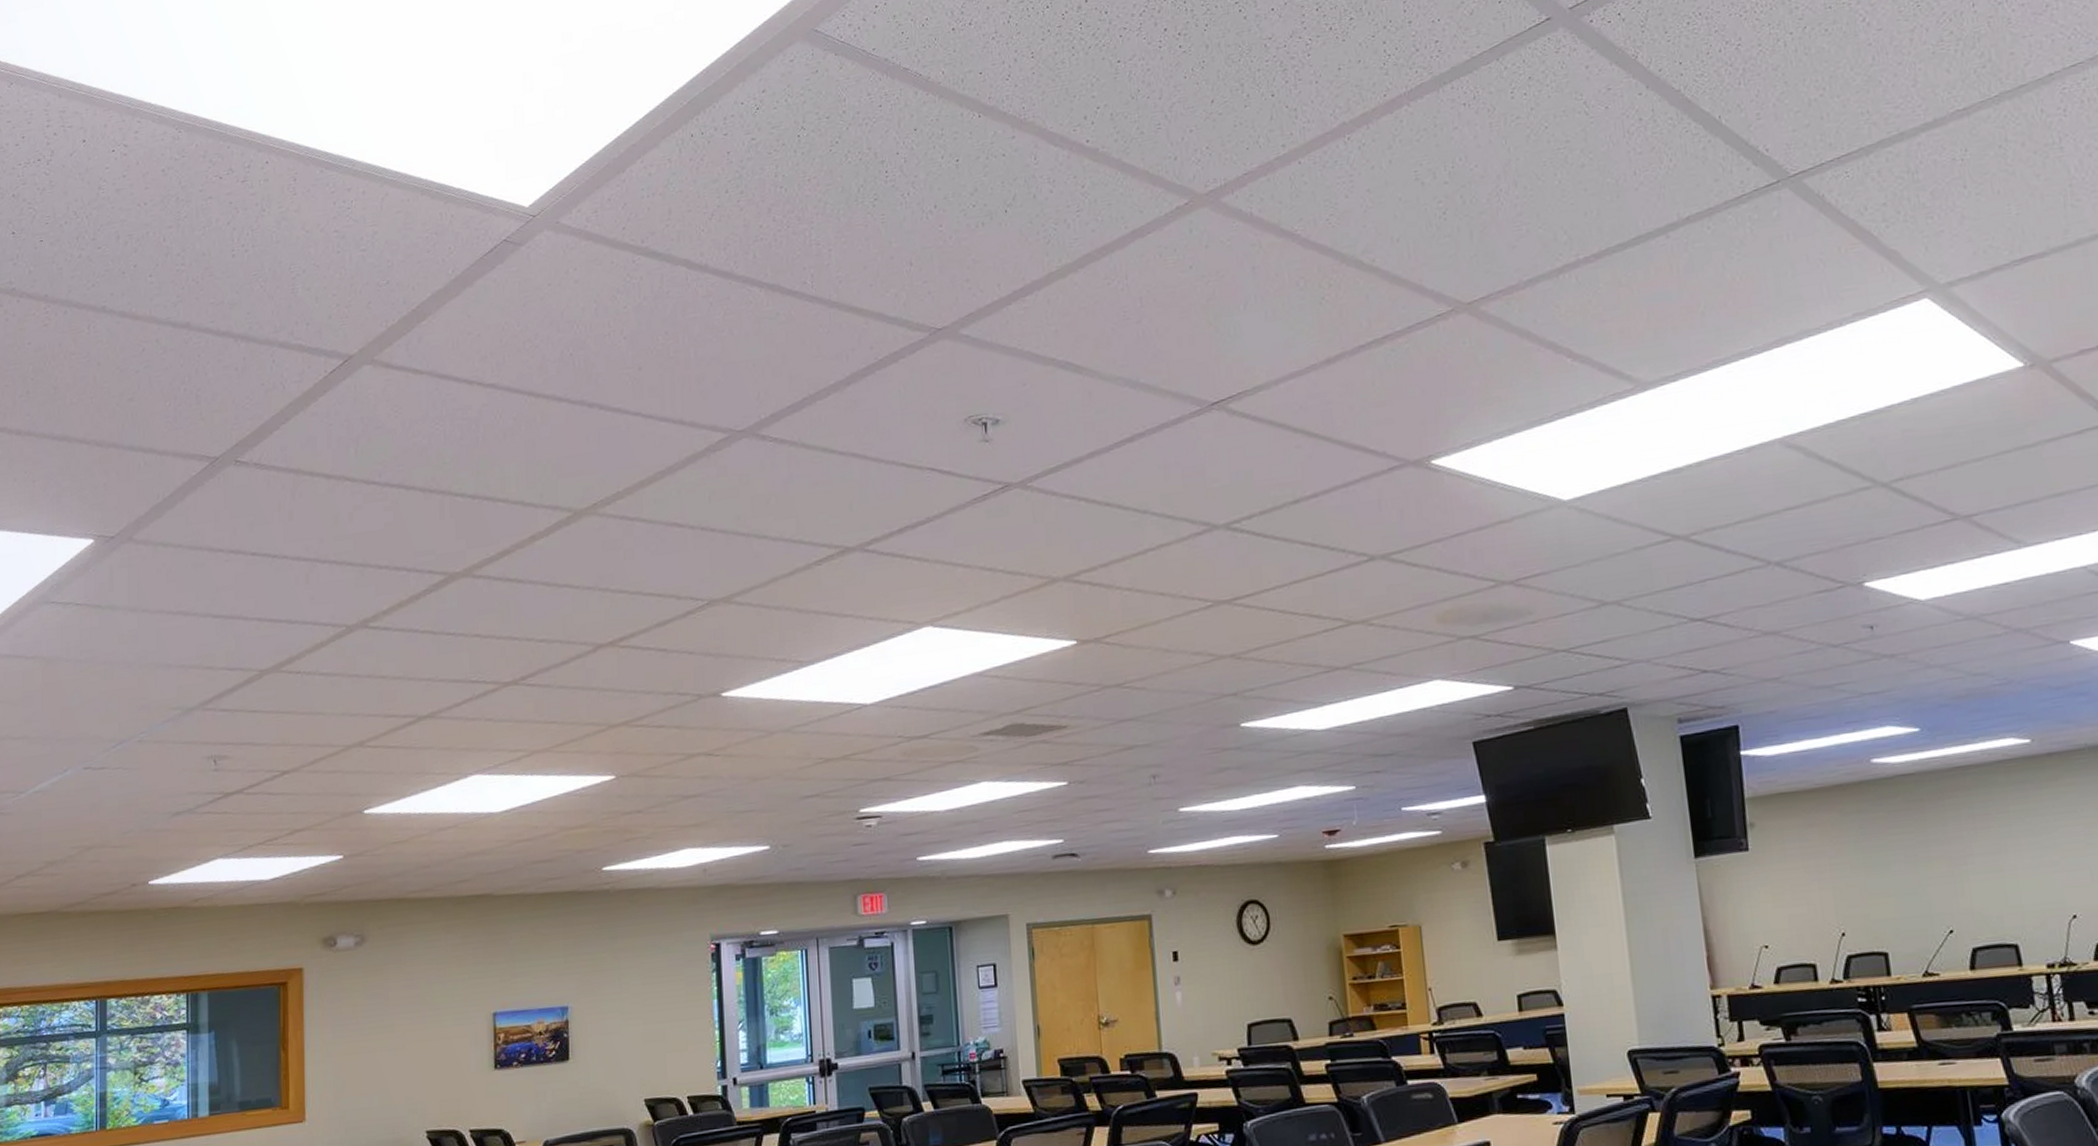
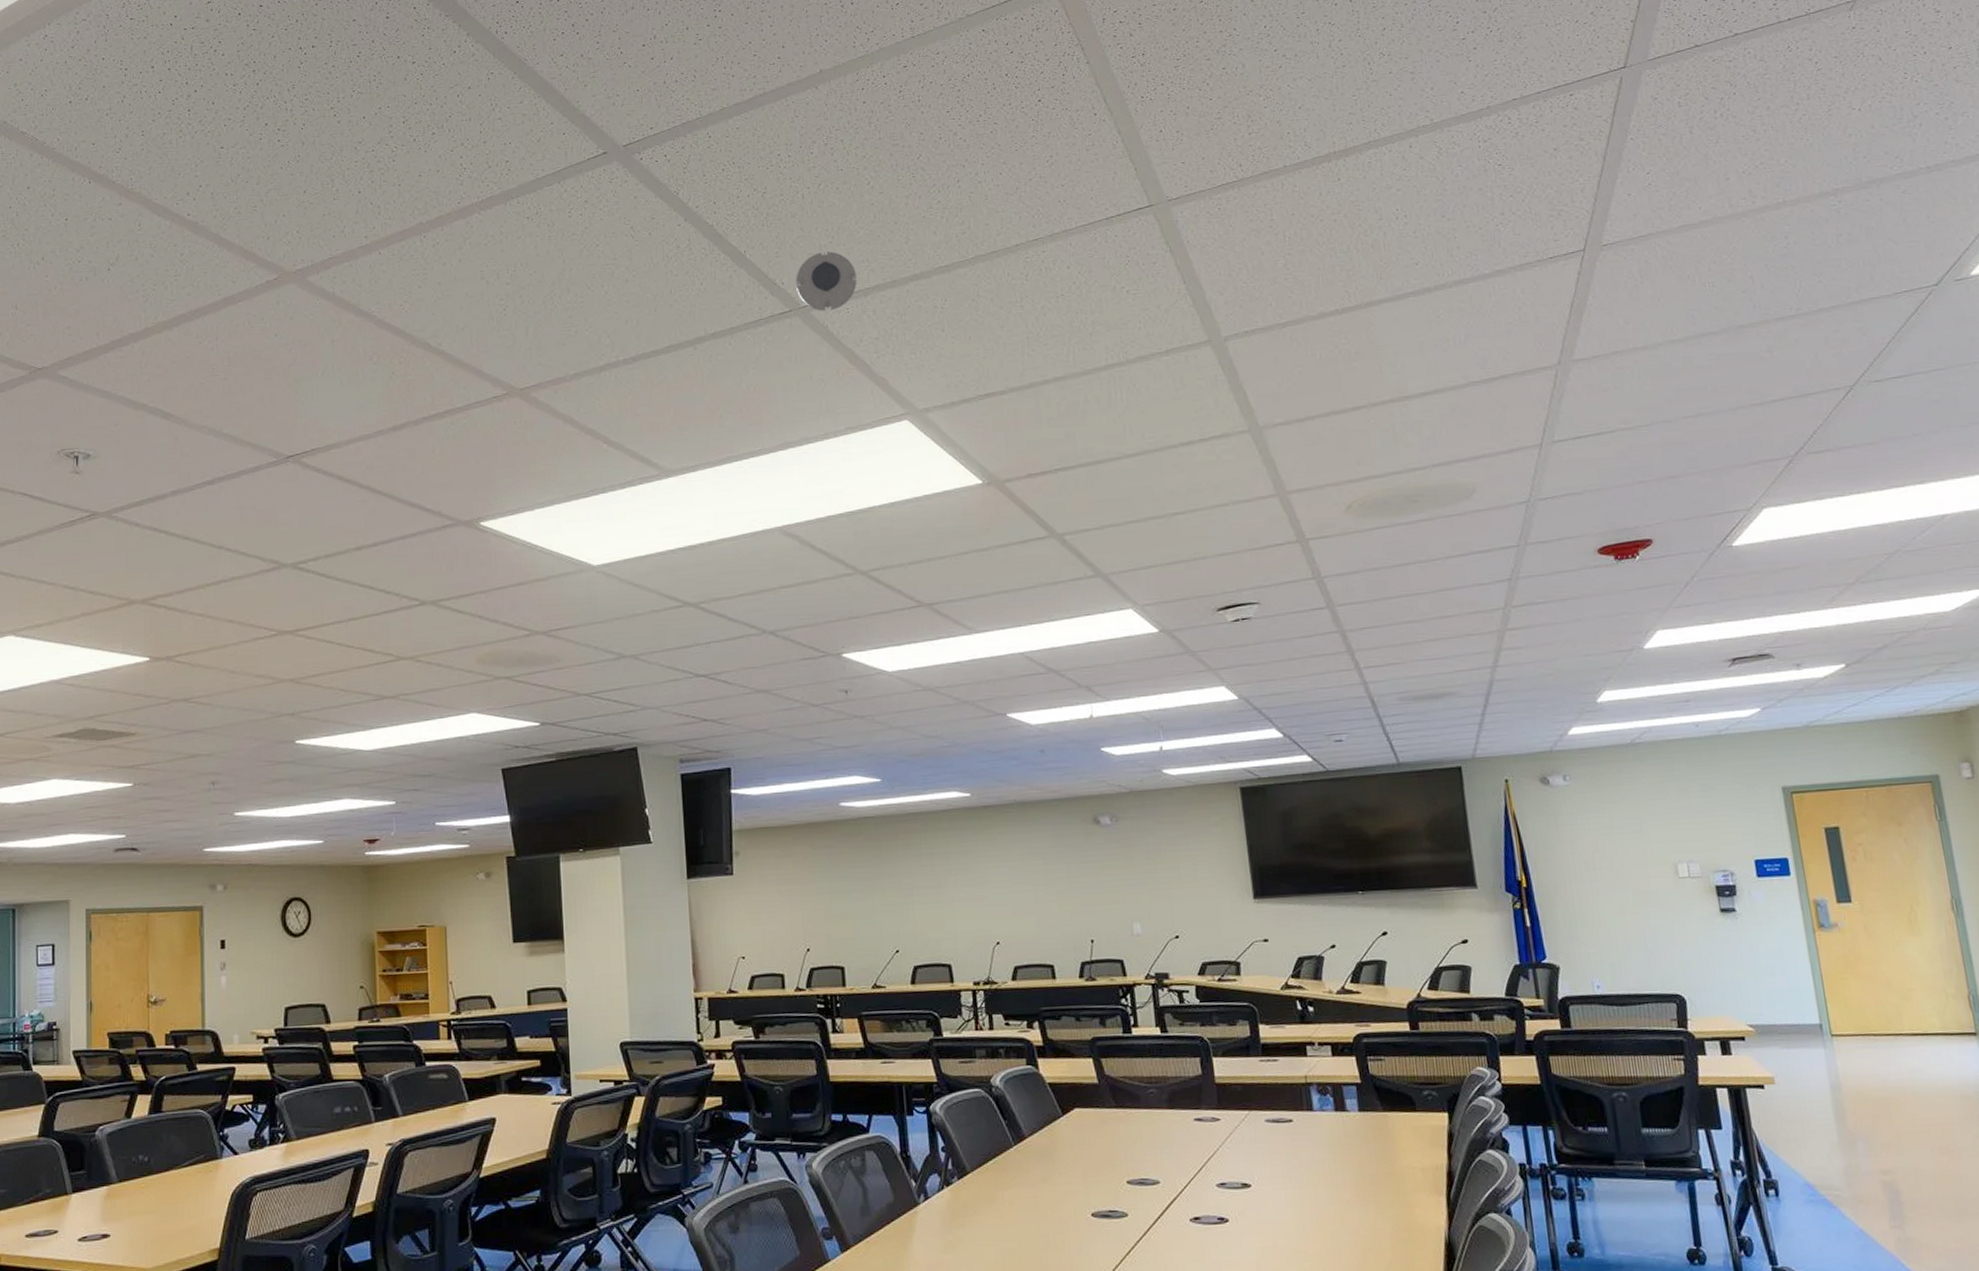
smoke detector: none [1782,106,1857,179] -> present [796,251,857,311]

